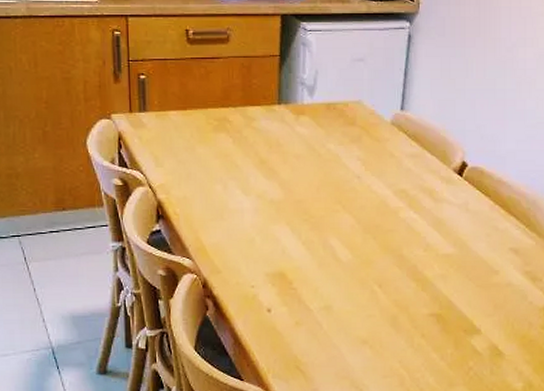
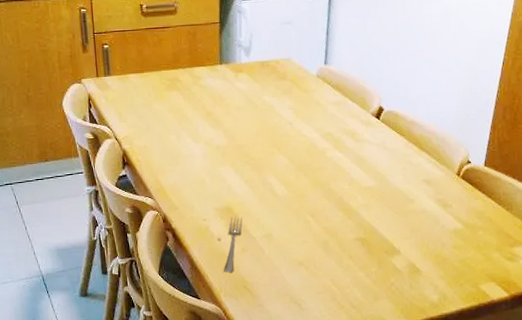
fork: none [273,284,298,350] -> present [224,216,243,273]

